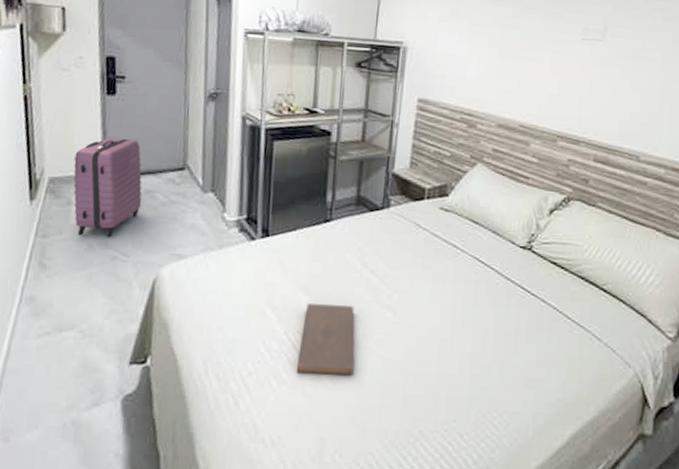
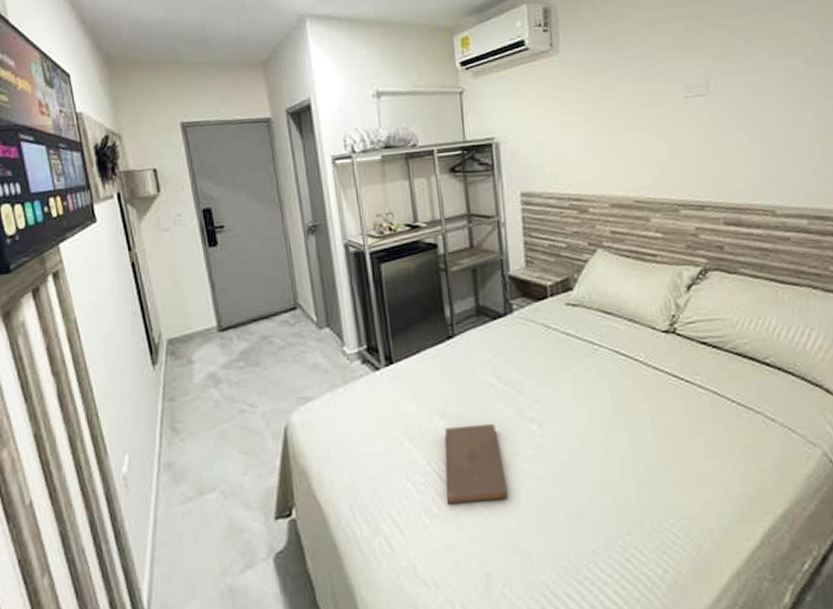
suitcase: present [73,138,142,238] -> none [188,287,260,394]

